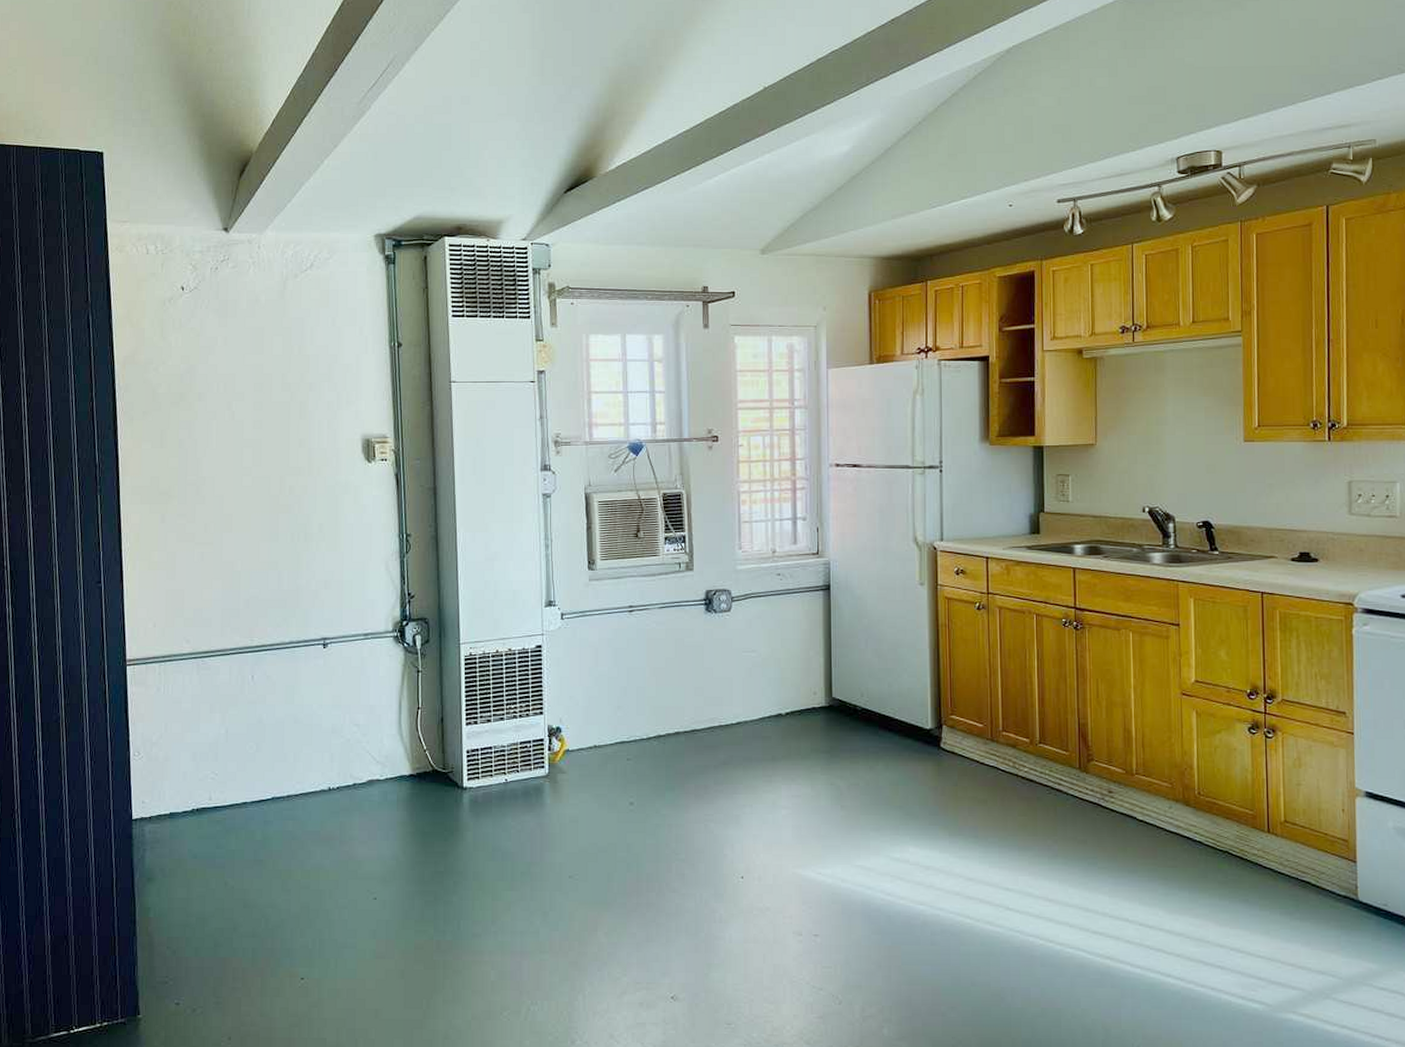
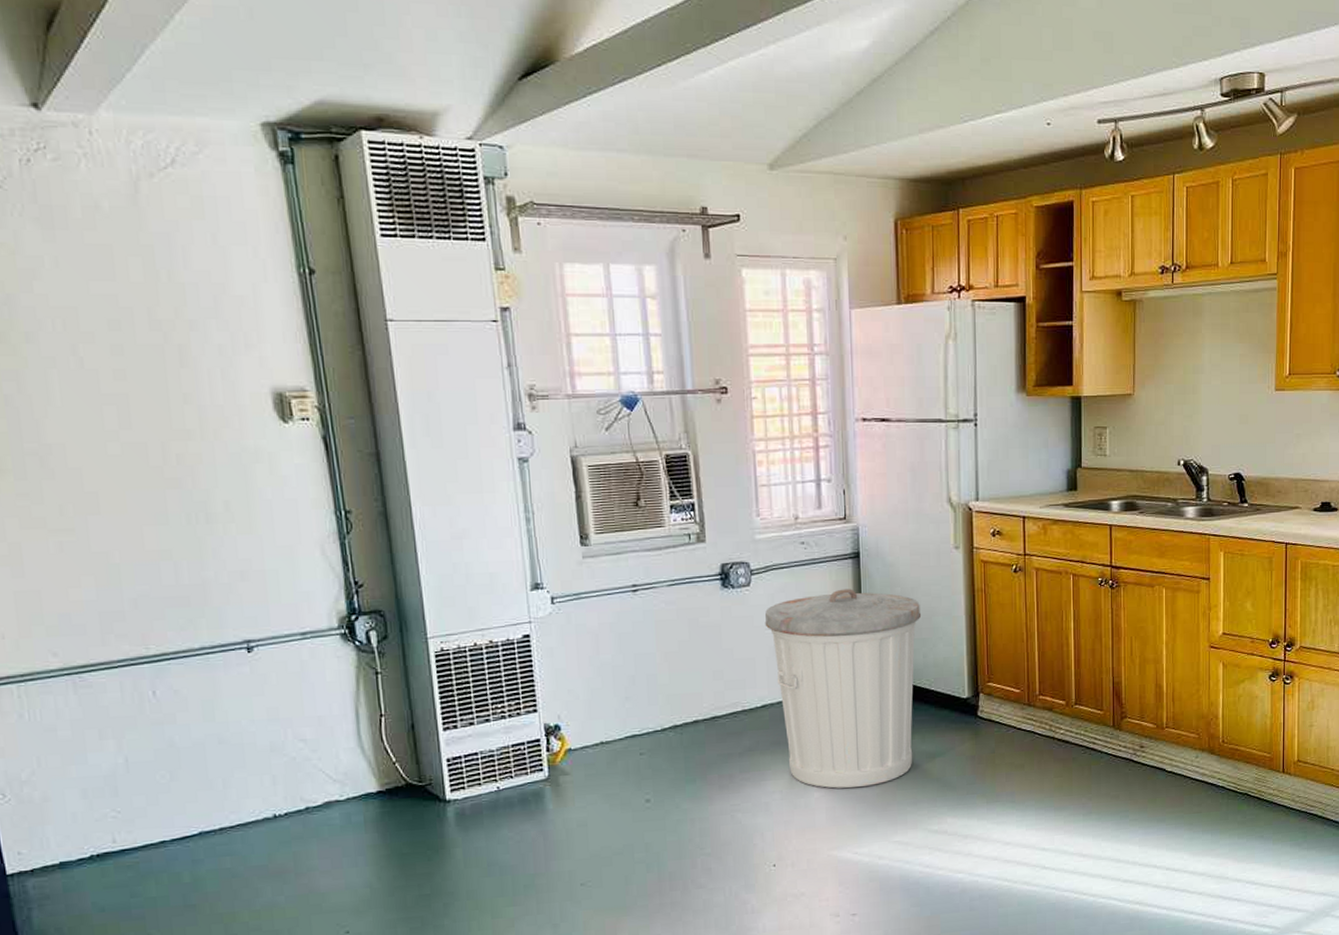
trash can: none [742,618,887,809] -> present [765,588,922,789]

